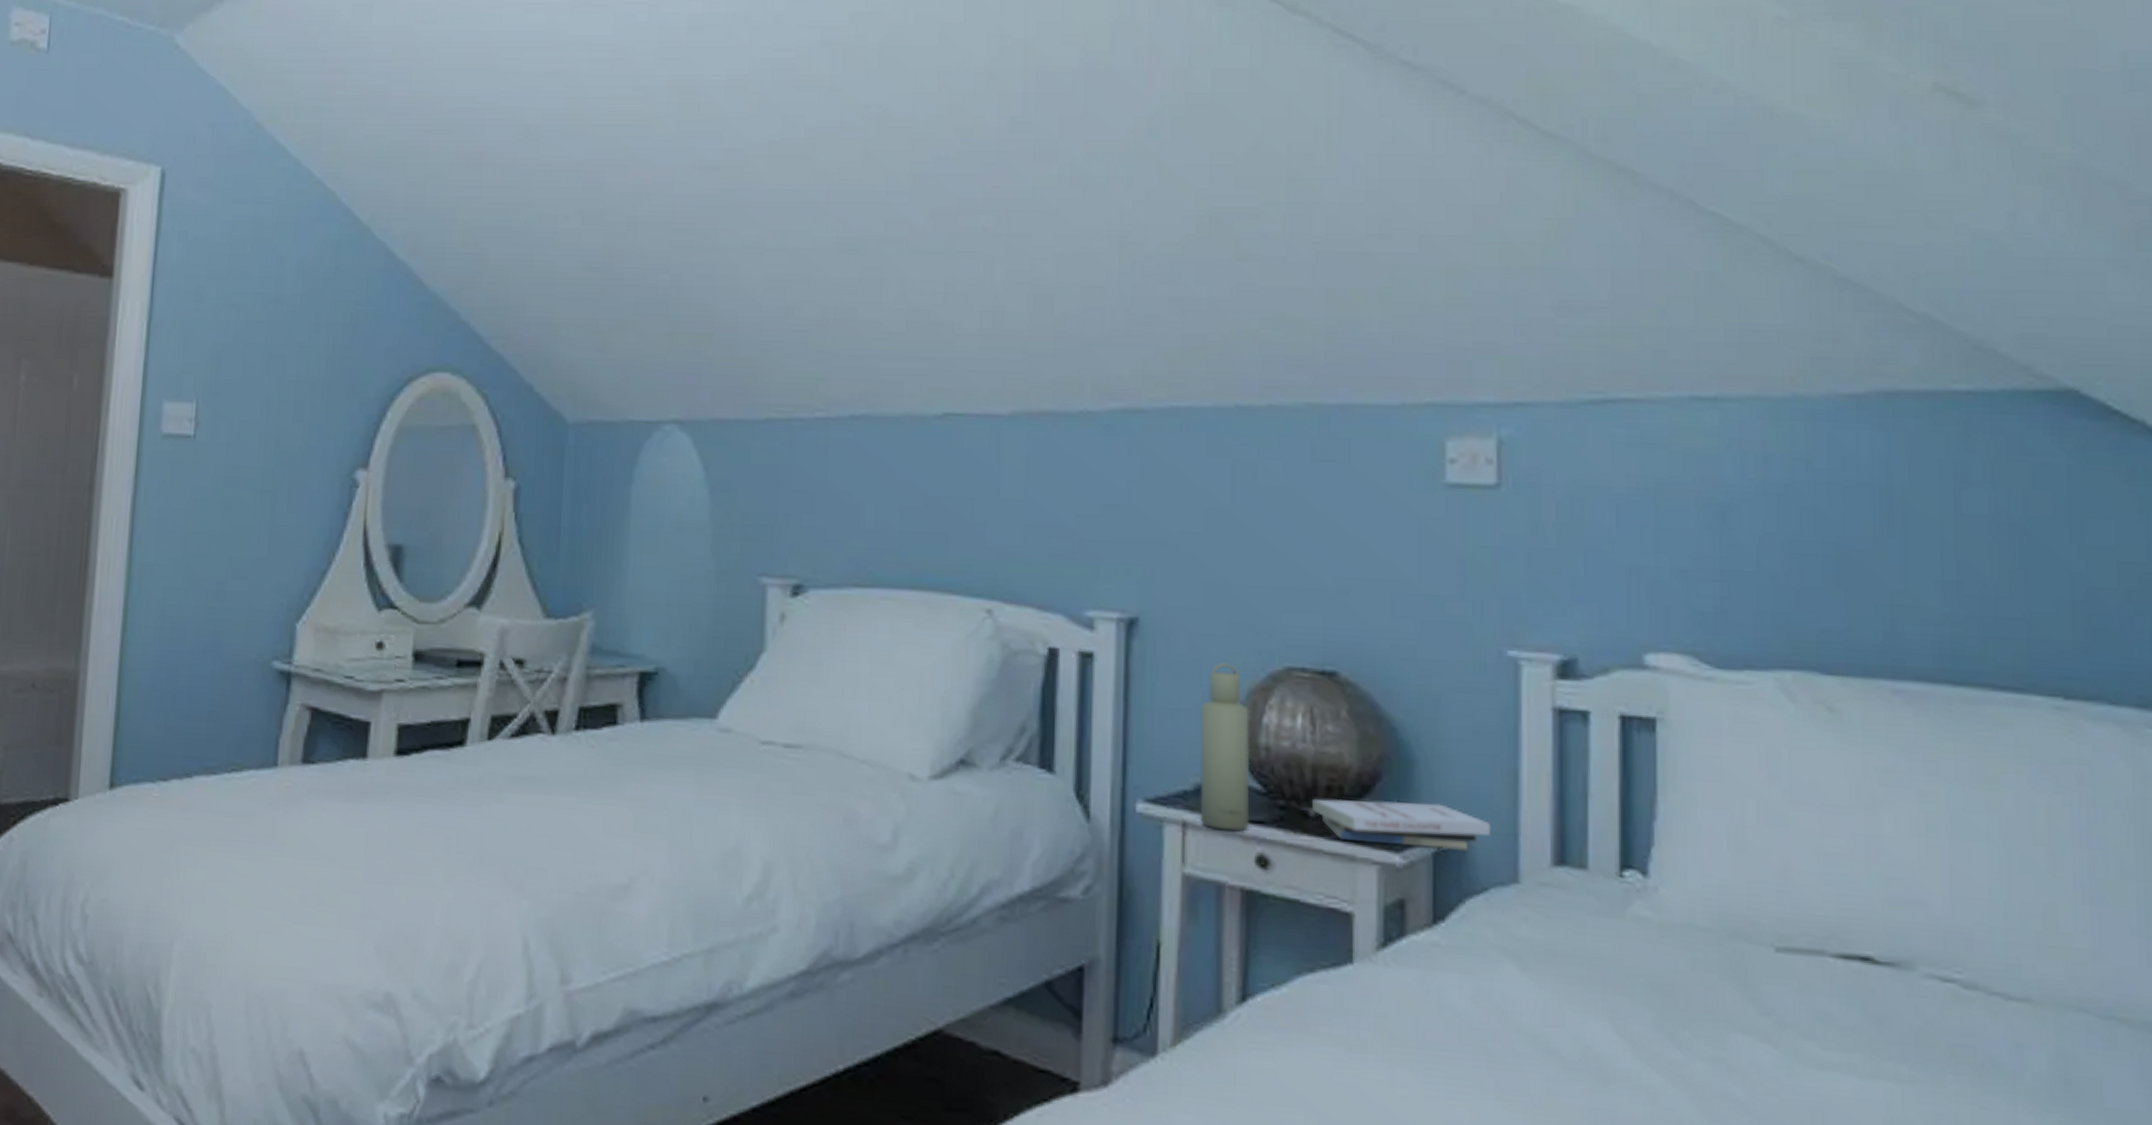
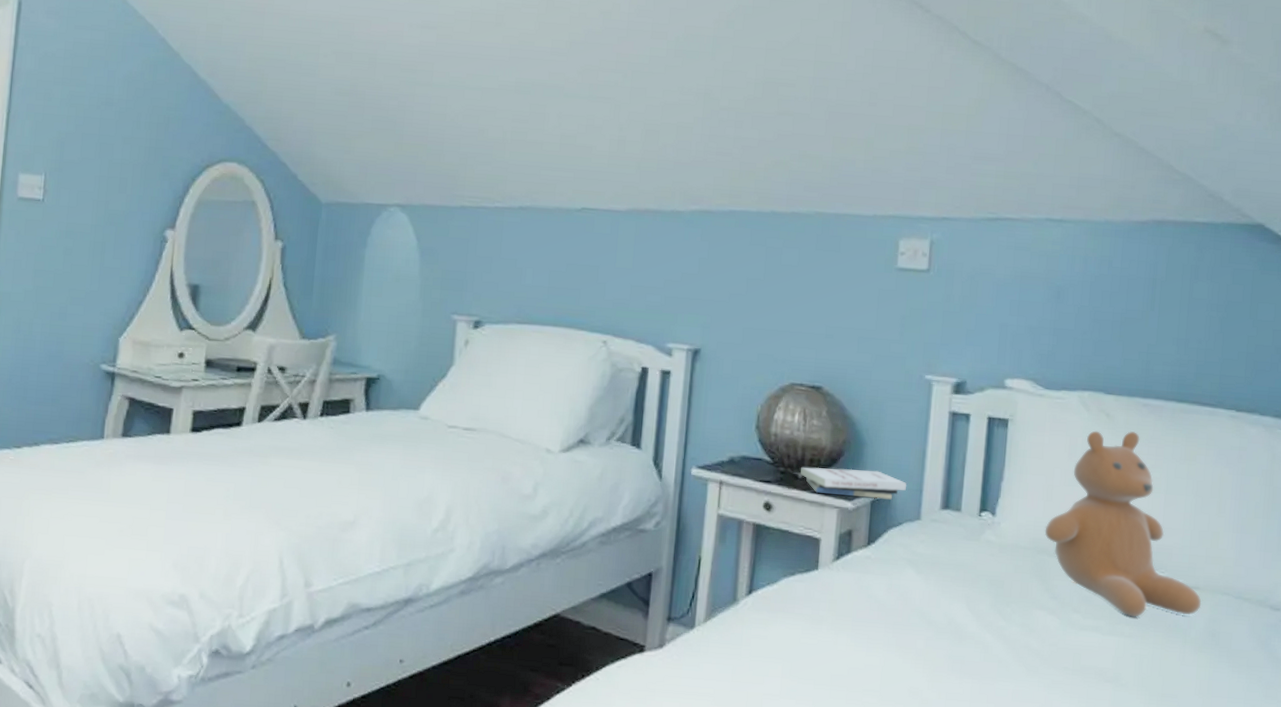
bottle: present [1199,661,1251,832] -> none [731,378,766,487]
teddy bear: none [1737,735,2039,1049] -> present [1044,430,1202,617]

